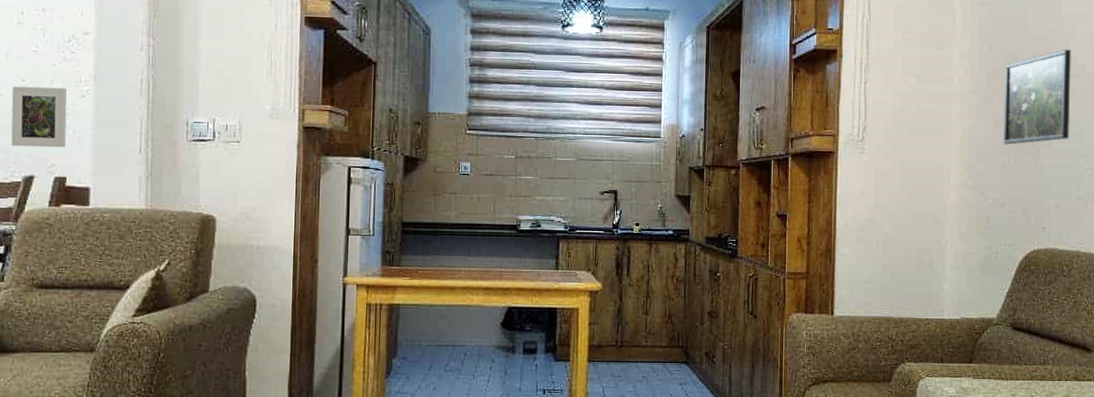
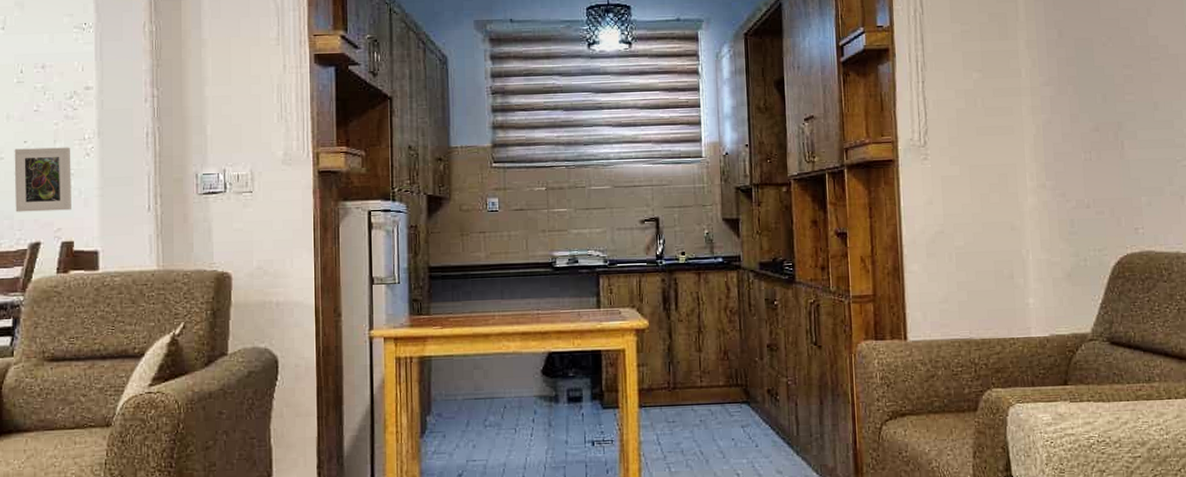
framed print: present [1003,49,1071,145] -> none [1077,30,1157,139]

